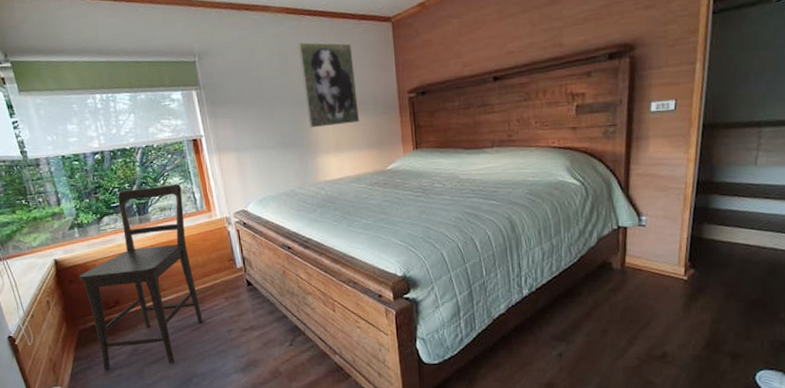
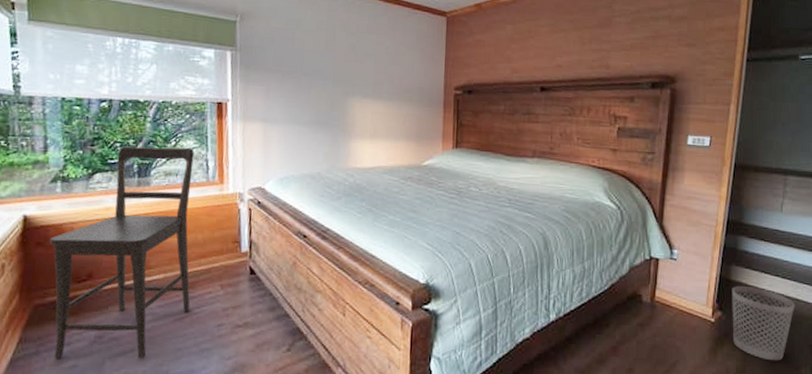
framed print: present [298,42,359,128] -> none [347,22,403,112]
wastebasket: none [704,242,773,310] -> present [732,286,795,361]

